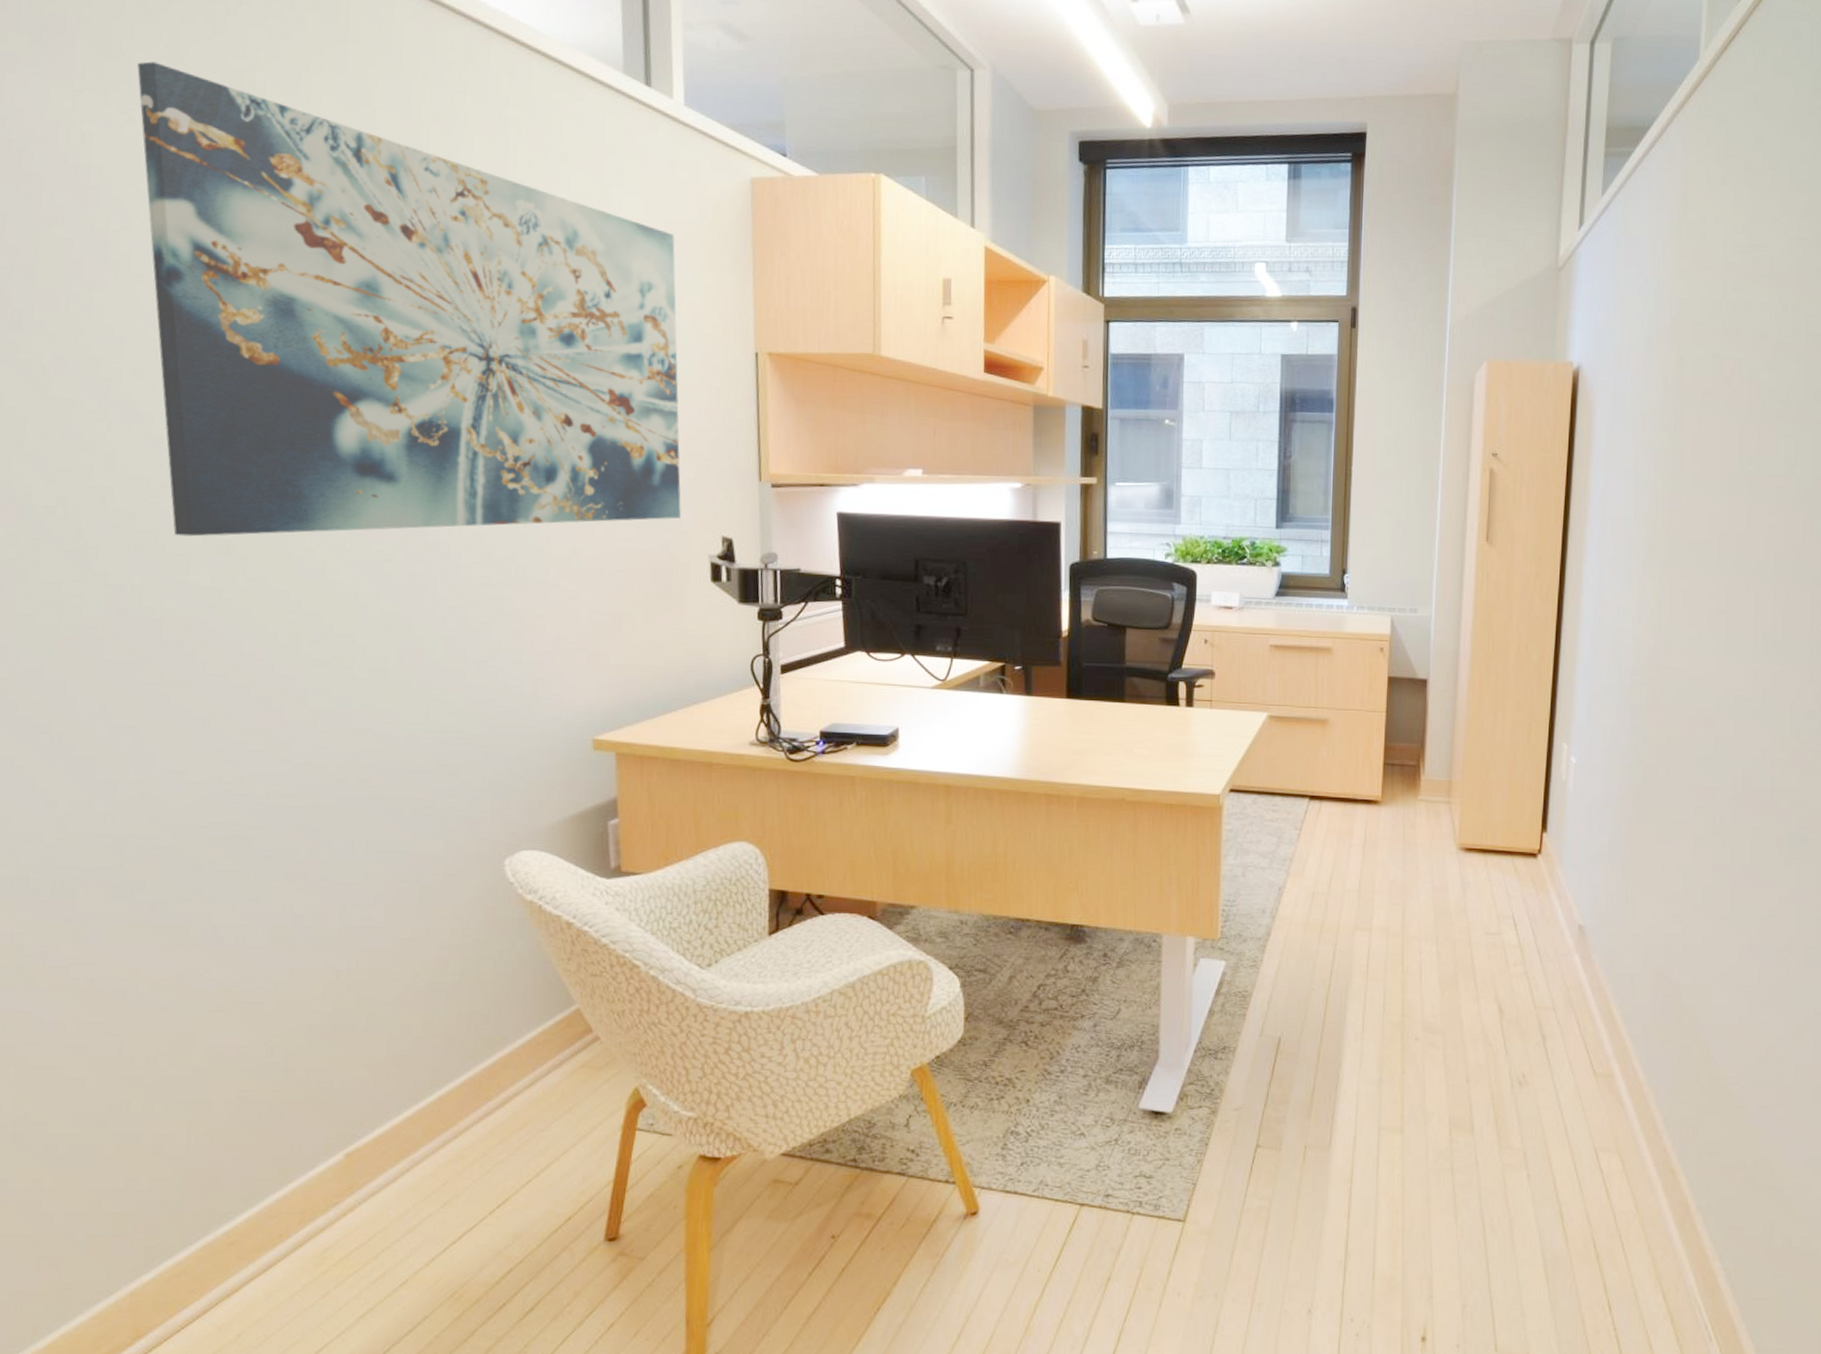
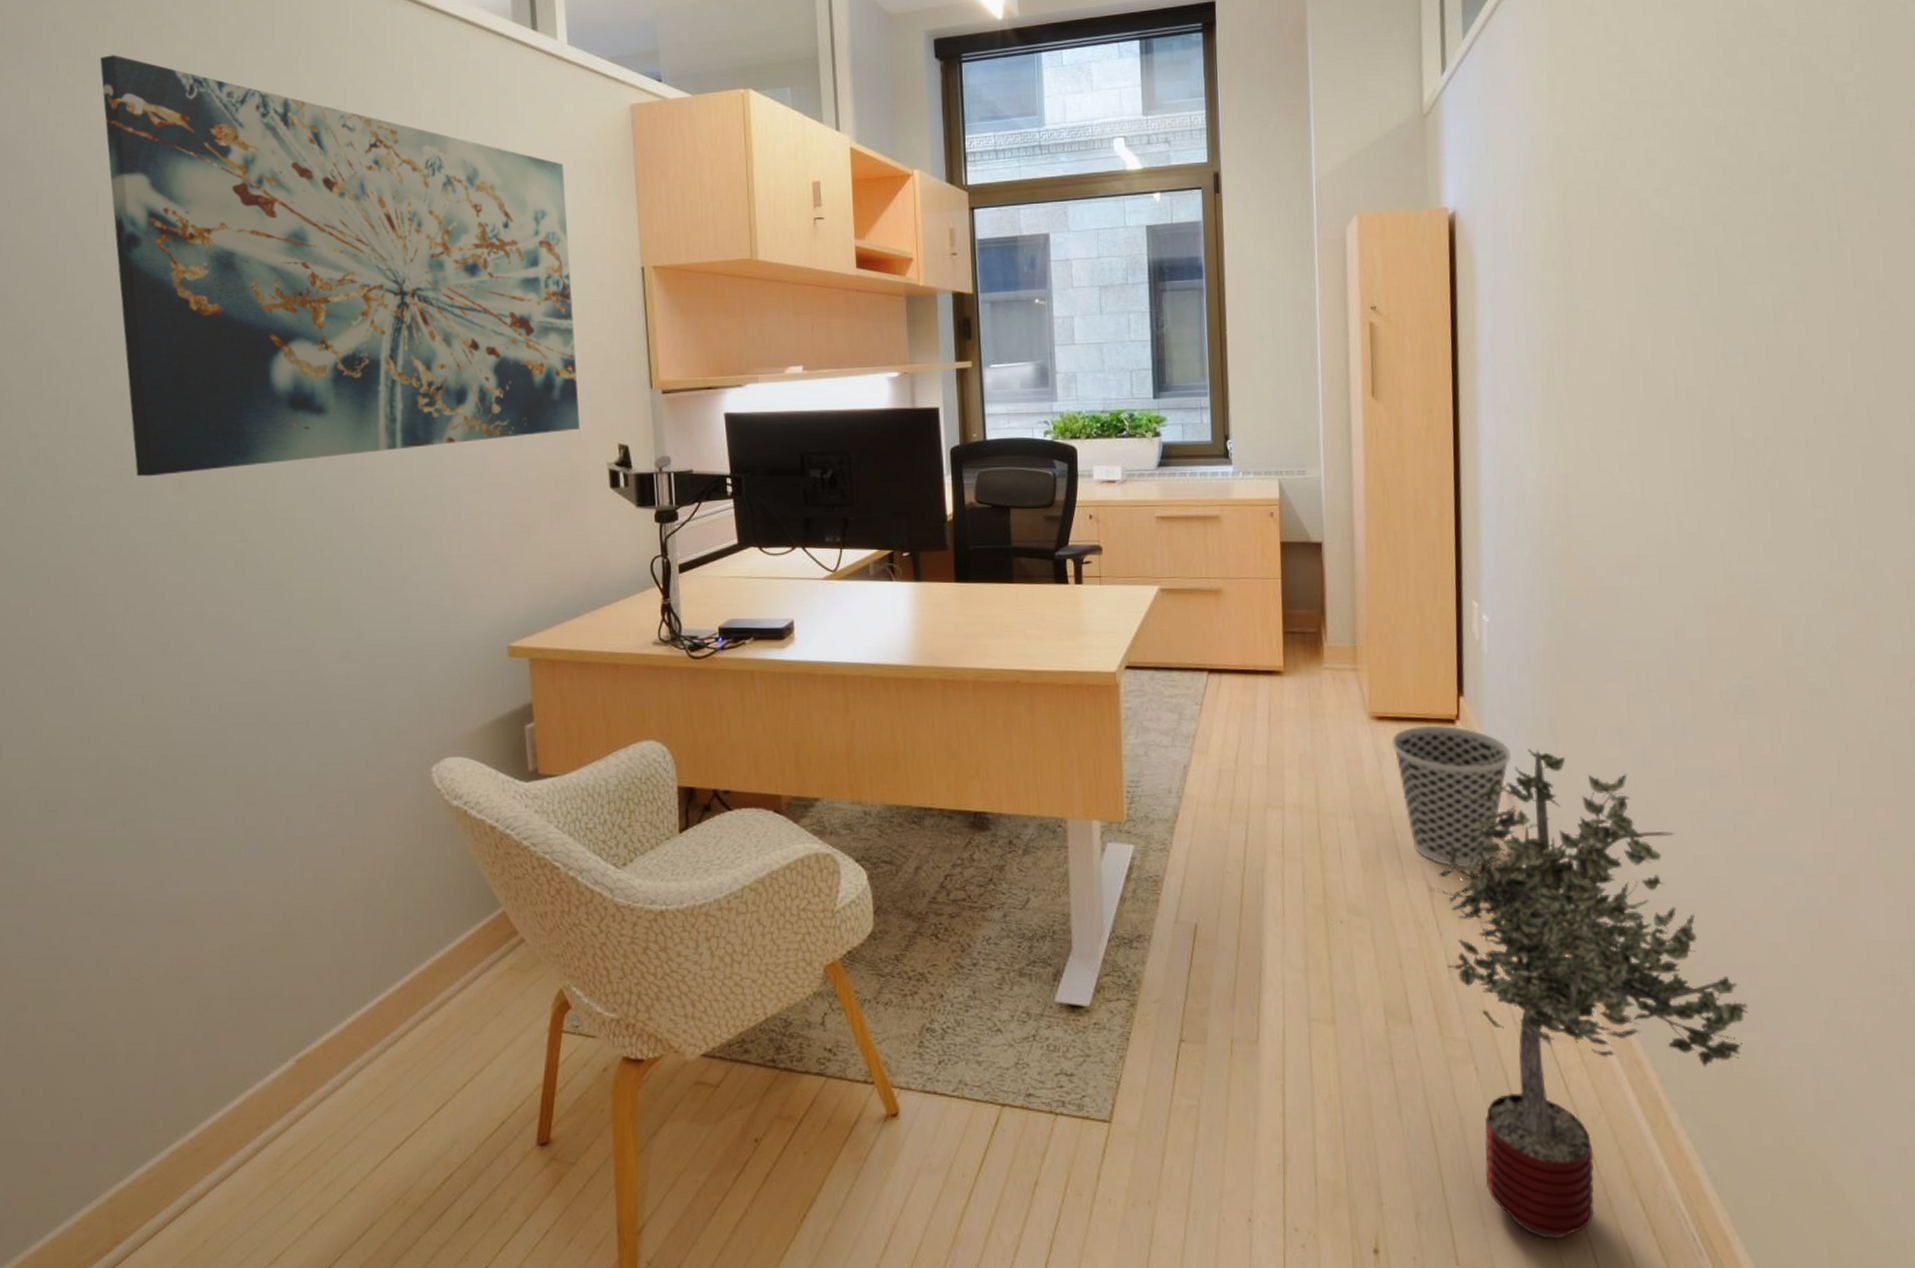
wastebasket: none [1476,858,1585,991] -> present [1390,725,1511,867]
potted tree: none [1502,884,1774,1328] -> present [1431,748,1749,1239]

